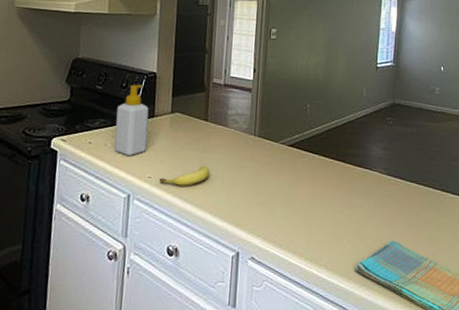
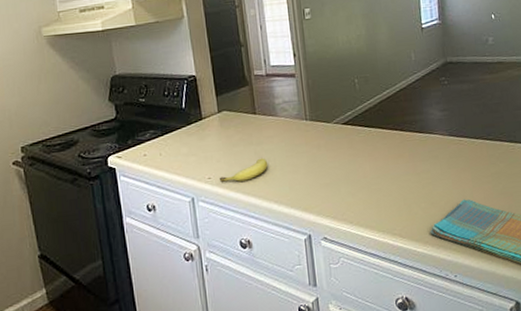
soap bottle: present [114,84,149,157] -> none [164,89,201,162]

